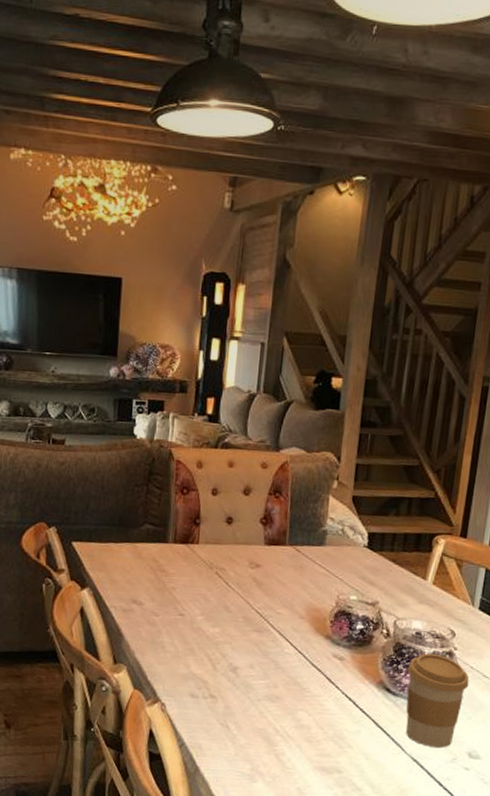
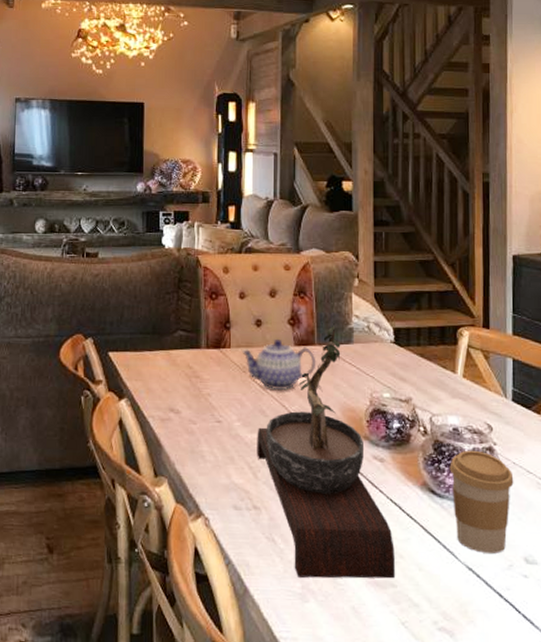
teapot: none [210,537,286,588] -> present [242,338,316,391]
bonsai tree: none [217,527,345,765] -> present [257,326,395,579]

